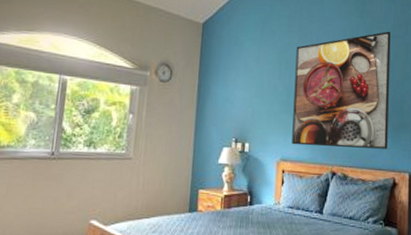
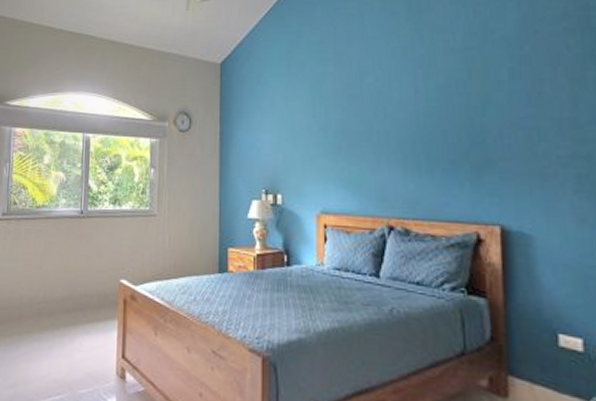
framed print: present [292,31,391,149] -> none [332,43,466,196]

